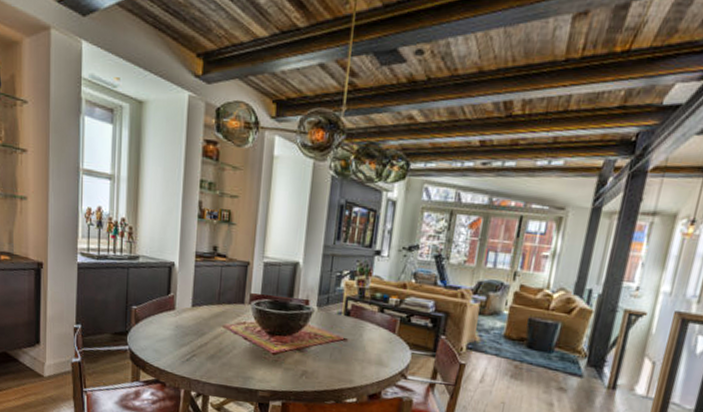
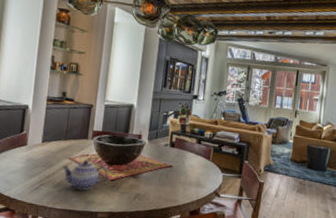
teapot: none [216,328,269,364] -> present [62,160,108,191]

